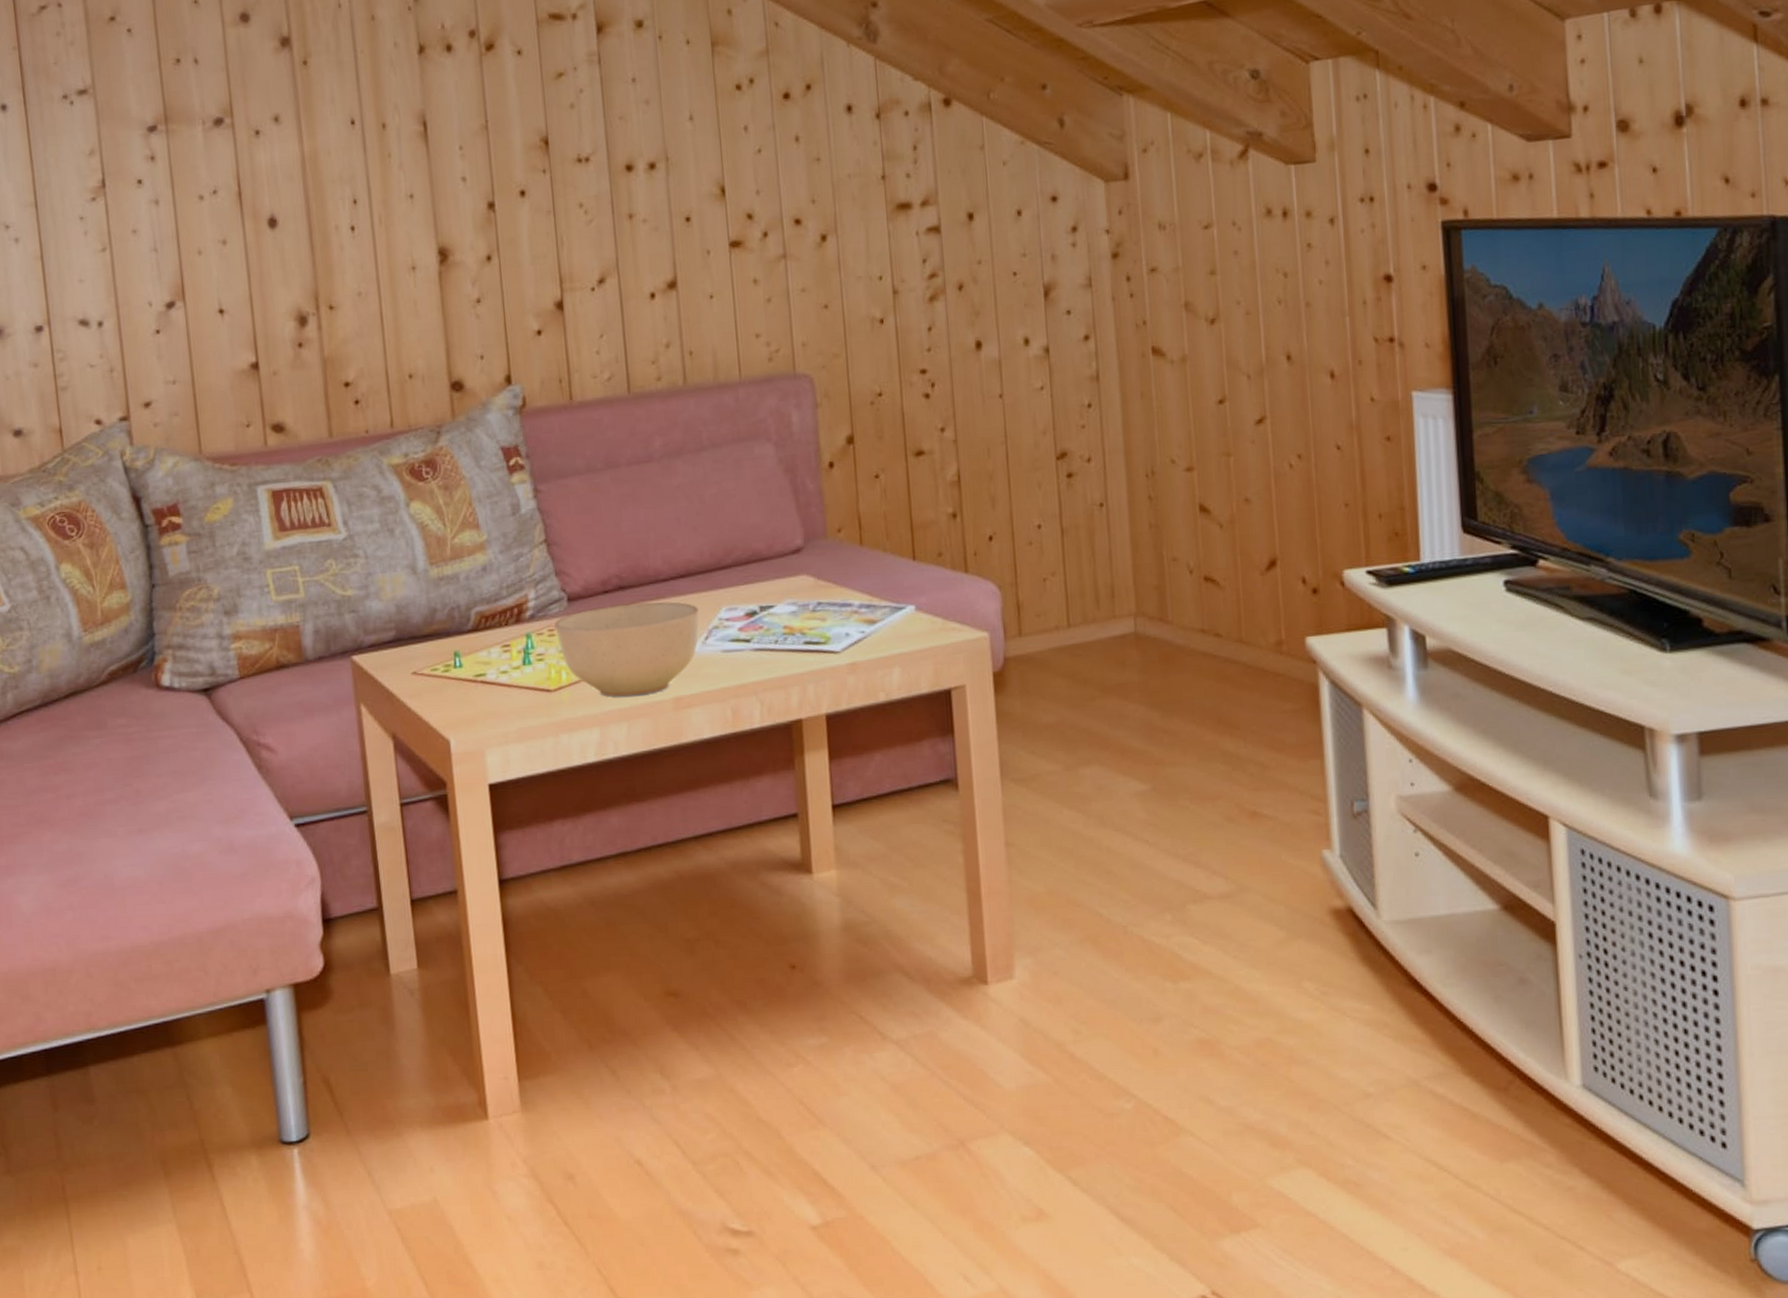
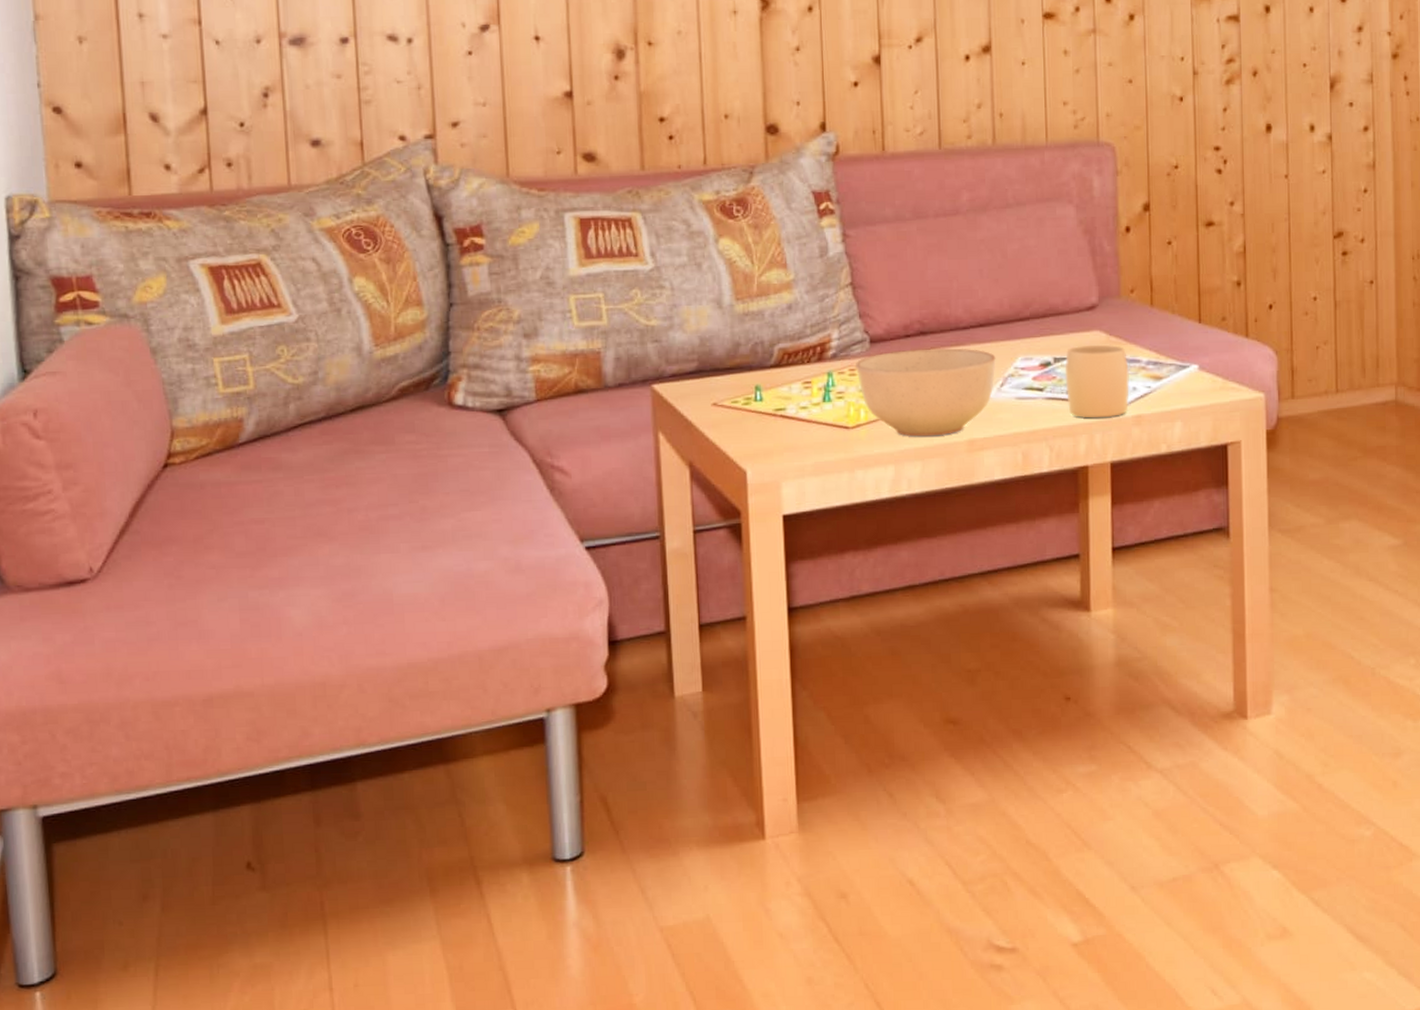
mug: none [772,588,842,669] -> present [1065,344,1129,419]

